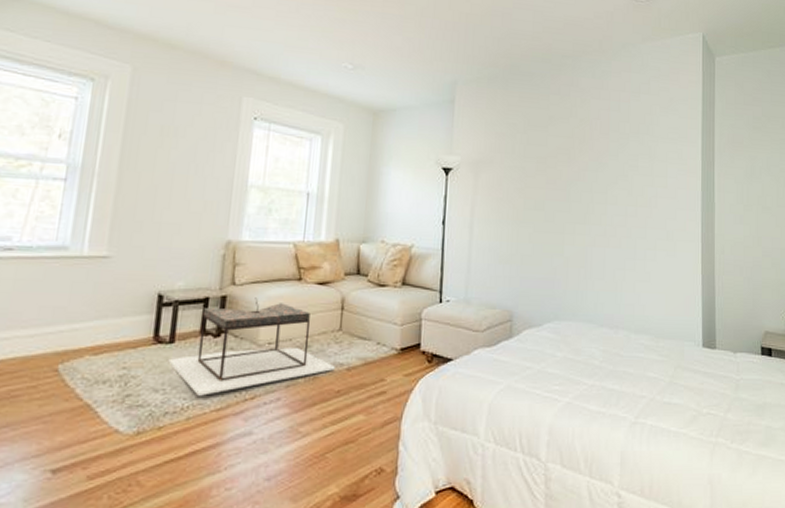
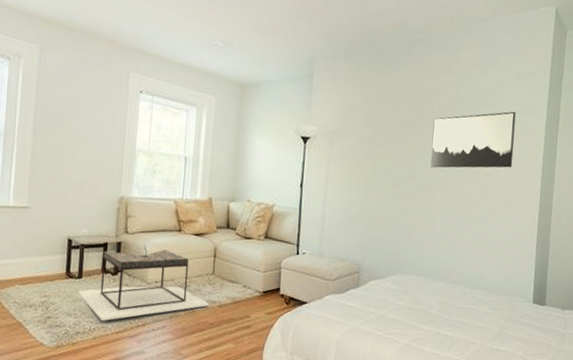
wall art: none [584,138,671,200] -> present [430,111,516,168]

